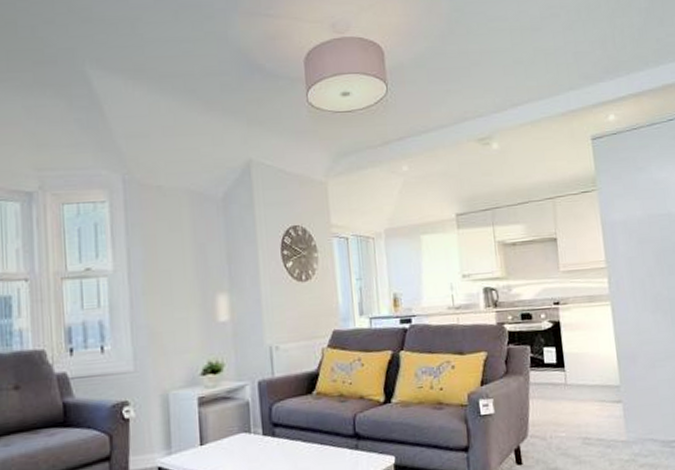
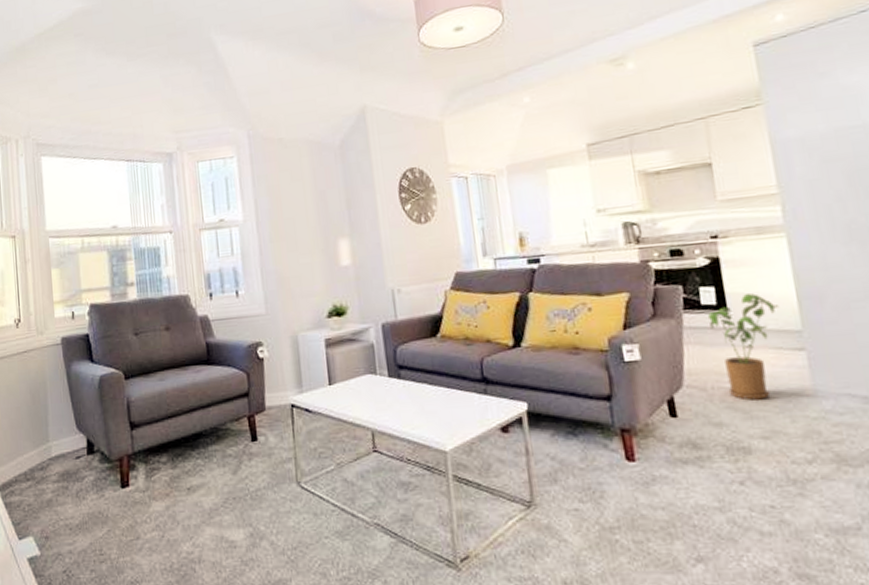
house plant: none [550,353,604,447] -> present [708,293,780,400]

